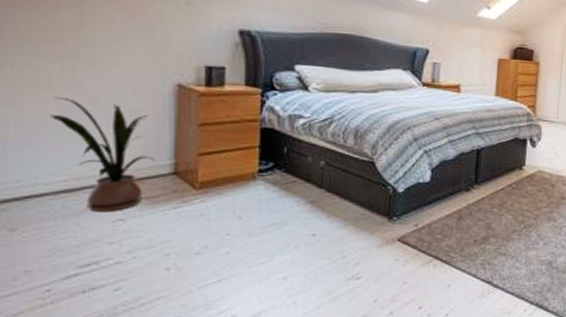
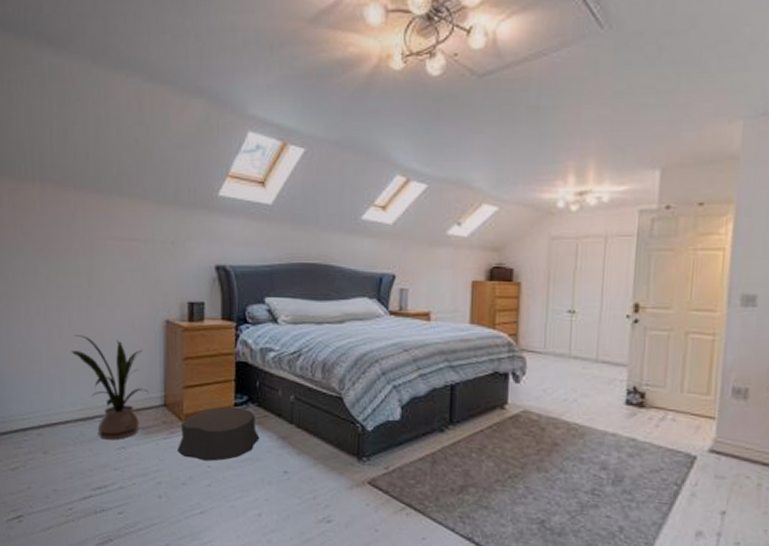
pouf: none [191,173,287,229] -> present [178,407,260,461]

